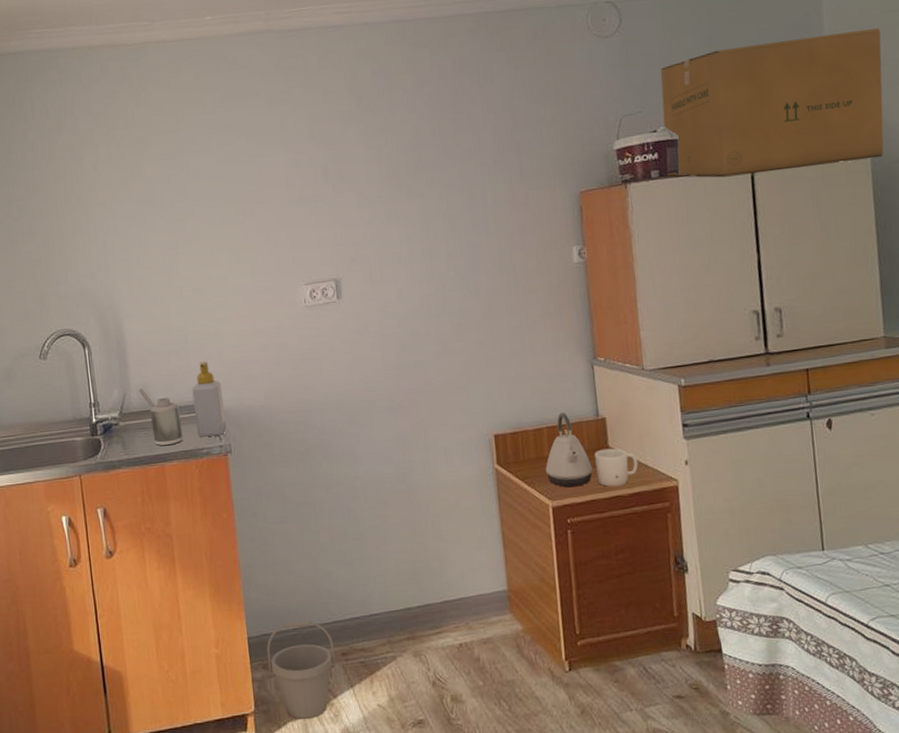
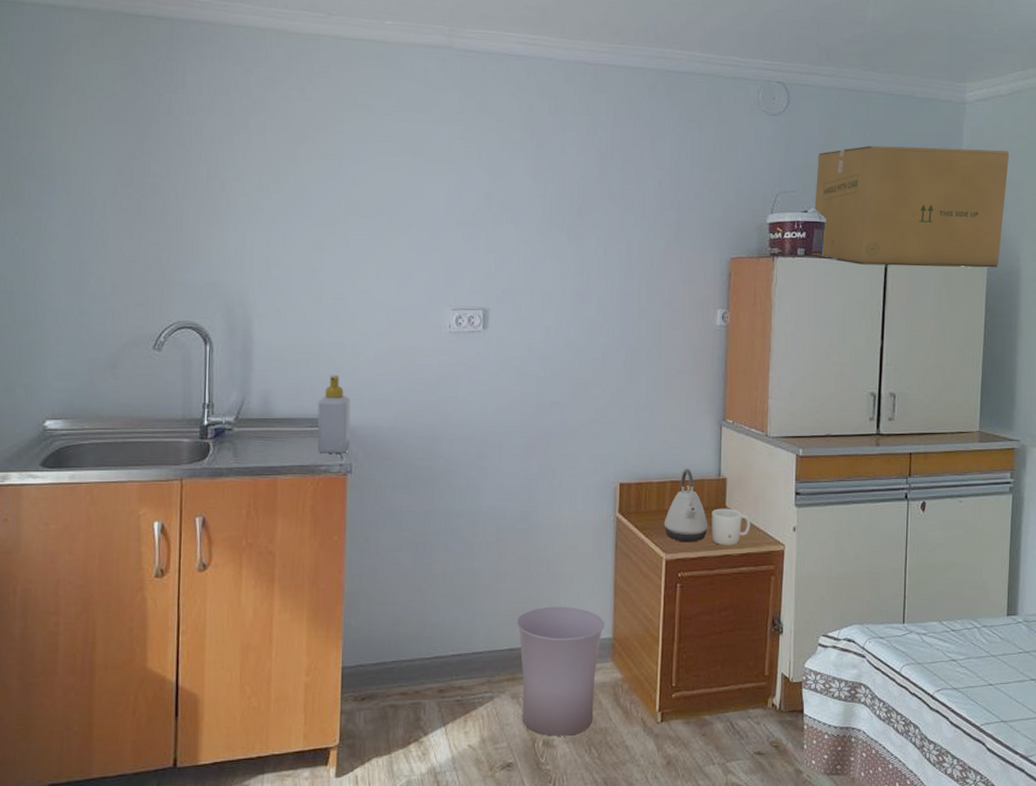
soap dispenser: present [138,388,183,446] -> none [260,394,302,458]
bucket: present [266,620,336,719] -> none [359,654,432,756]
waste bin: none [408,562,499,692] -> present [516,606,605,736]

